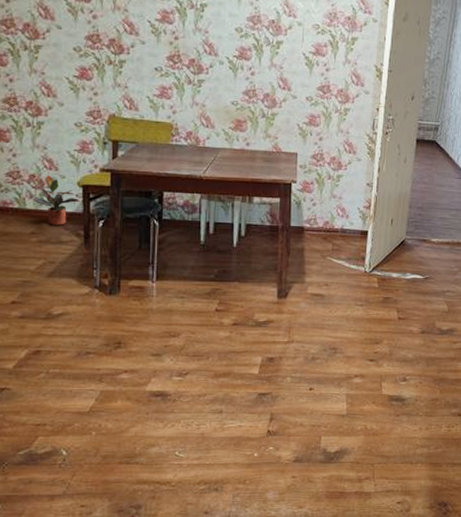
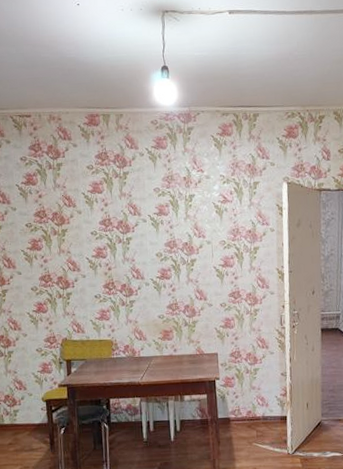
potted plant: present [32,174,81,225] -> none [8,393,45,436]

